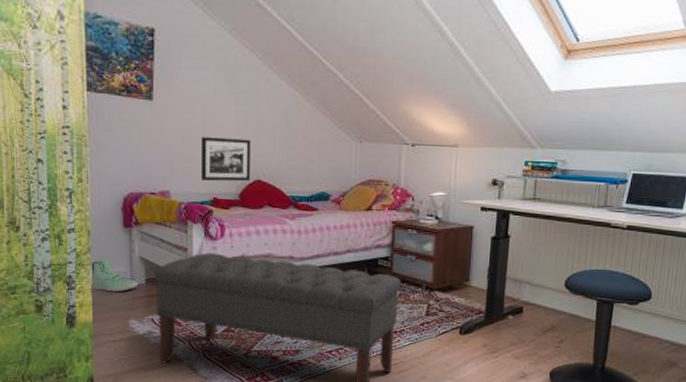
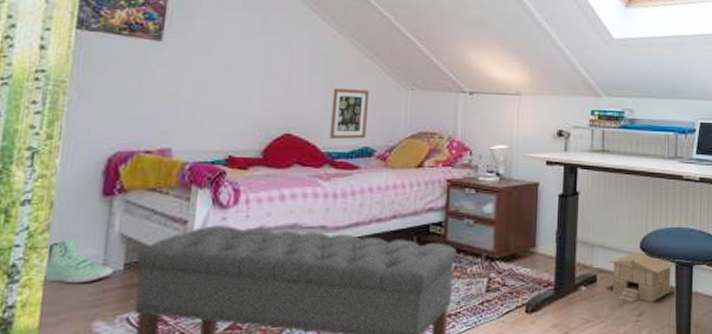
picture frame: present [200,137,251,182] -> none [214,84,282,136]
picture frame: none [292,140,325,185] -> present [329,87,370,140]
toy house: none [535,290,597,332] -> present [609,253,675,303]

